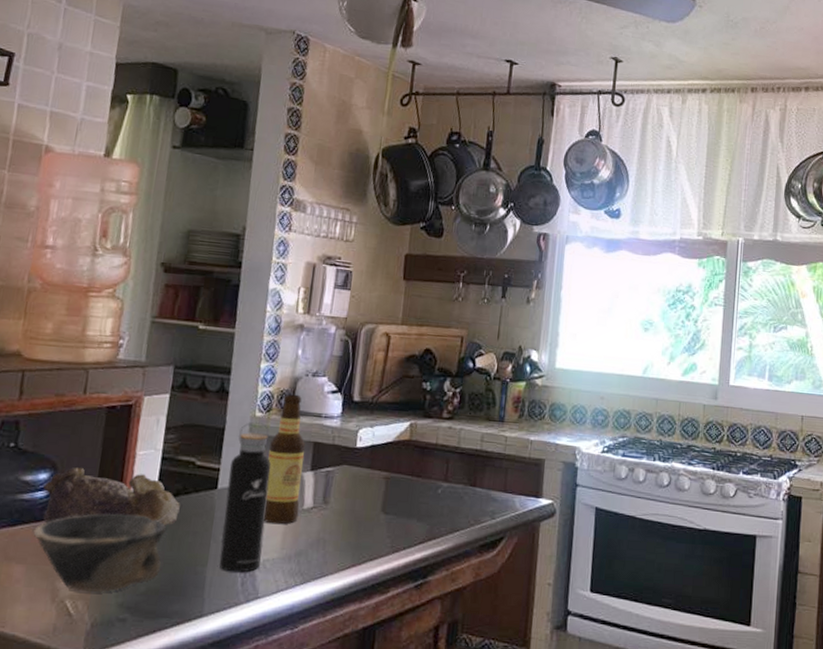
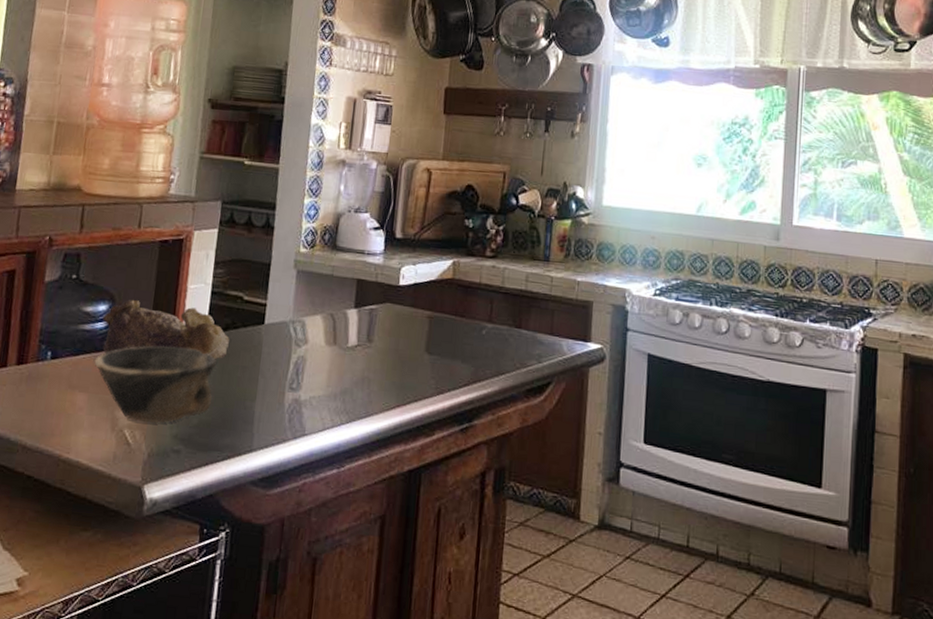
water bottle: present [218,421,271,573] -> none [266,257,316,409]
bottle: present [263,394,305,525] -> none [309,230,349,362]

